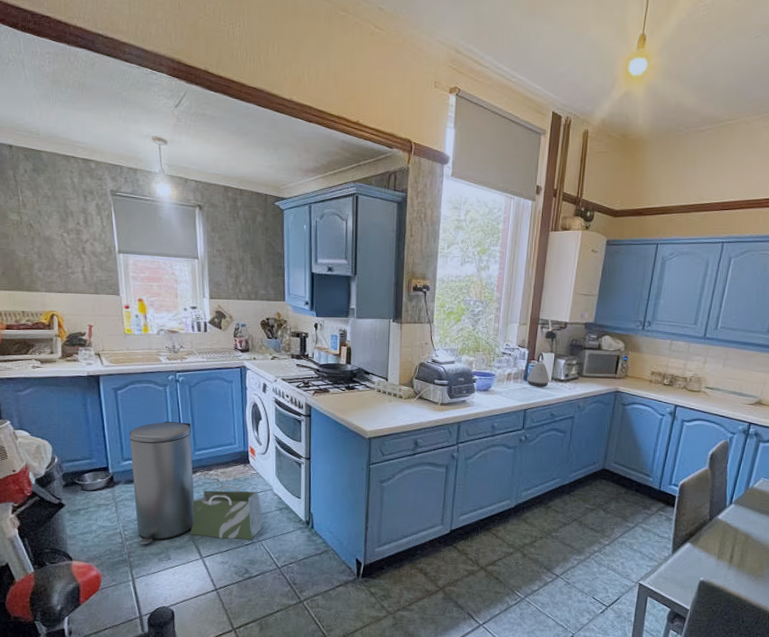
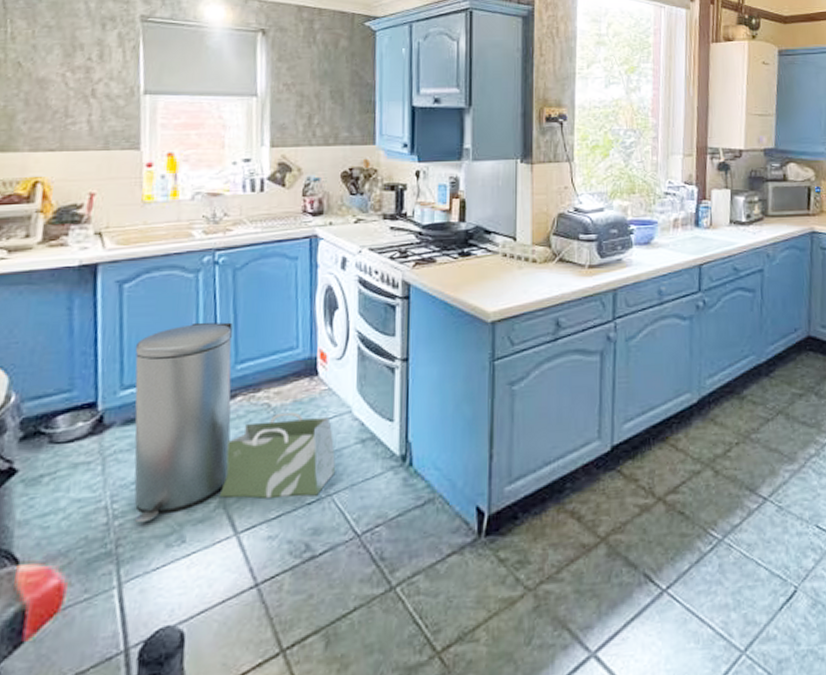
kettle: present [527,352,549,388] -> none [699,189,727,235]

